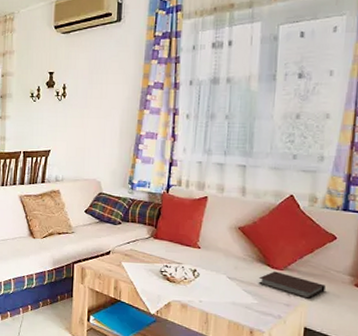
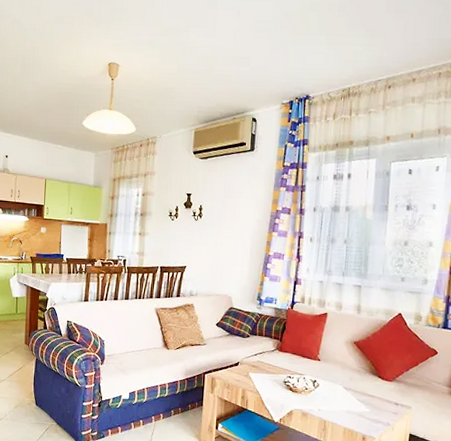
notebook: present [258,271,326,299] -> none [370,382,428,408]

